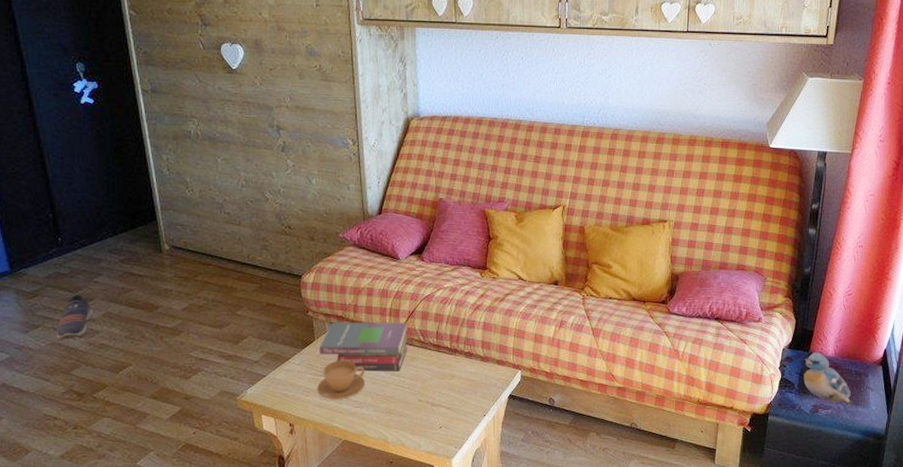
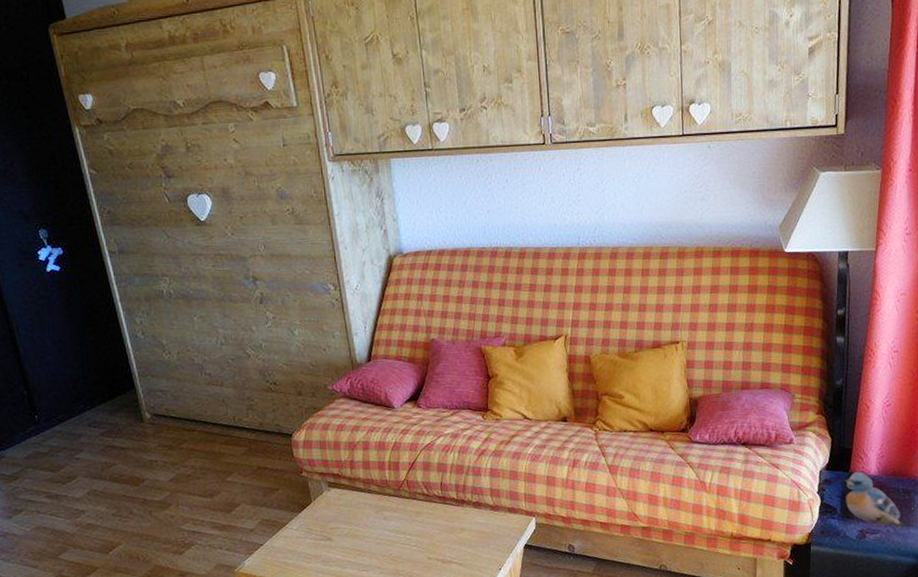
shoe: present [55,293,94,339] -> none [39,472,78,523]
teacup: present [317,360,365,399] -> none [318,521,369,565]
books: present [320,322,408,372] -> none [317,475,412,531]

